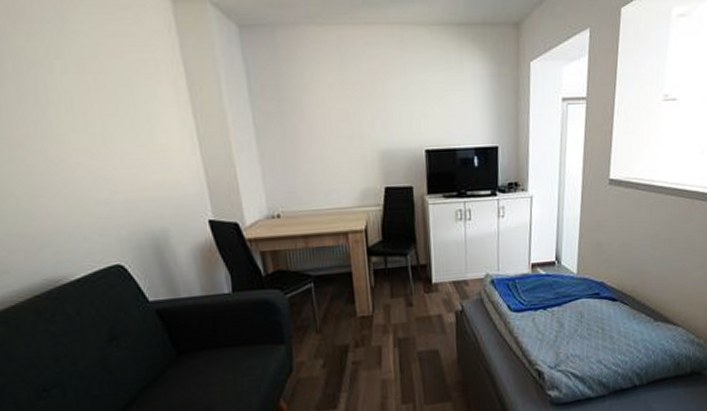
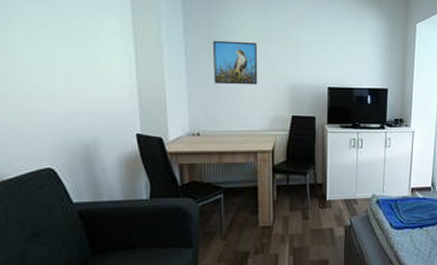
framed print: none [283,101,342,156] -> present [212,40,258,85]

